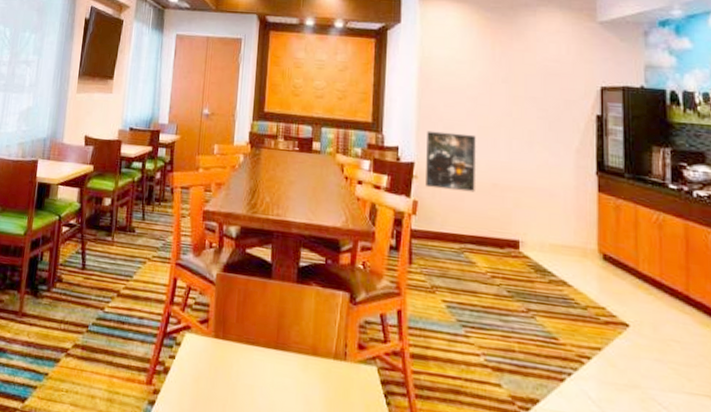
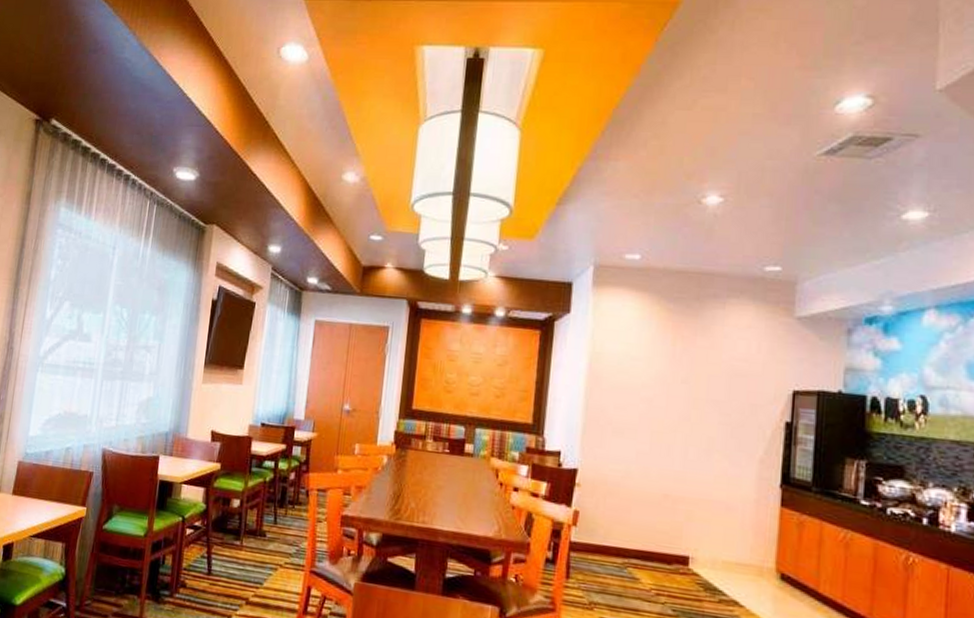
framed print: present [426,130,476,193] -> none [589,434,648,504]

